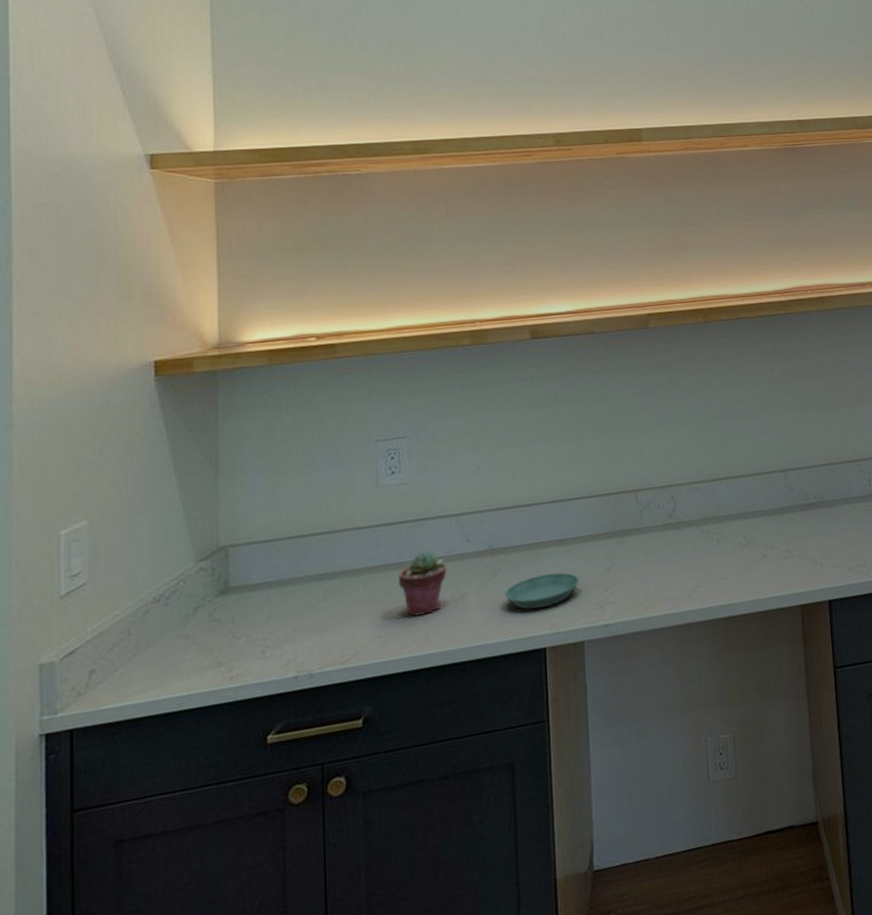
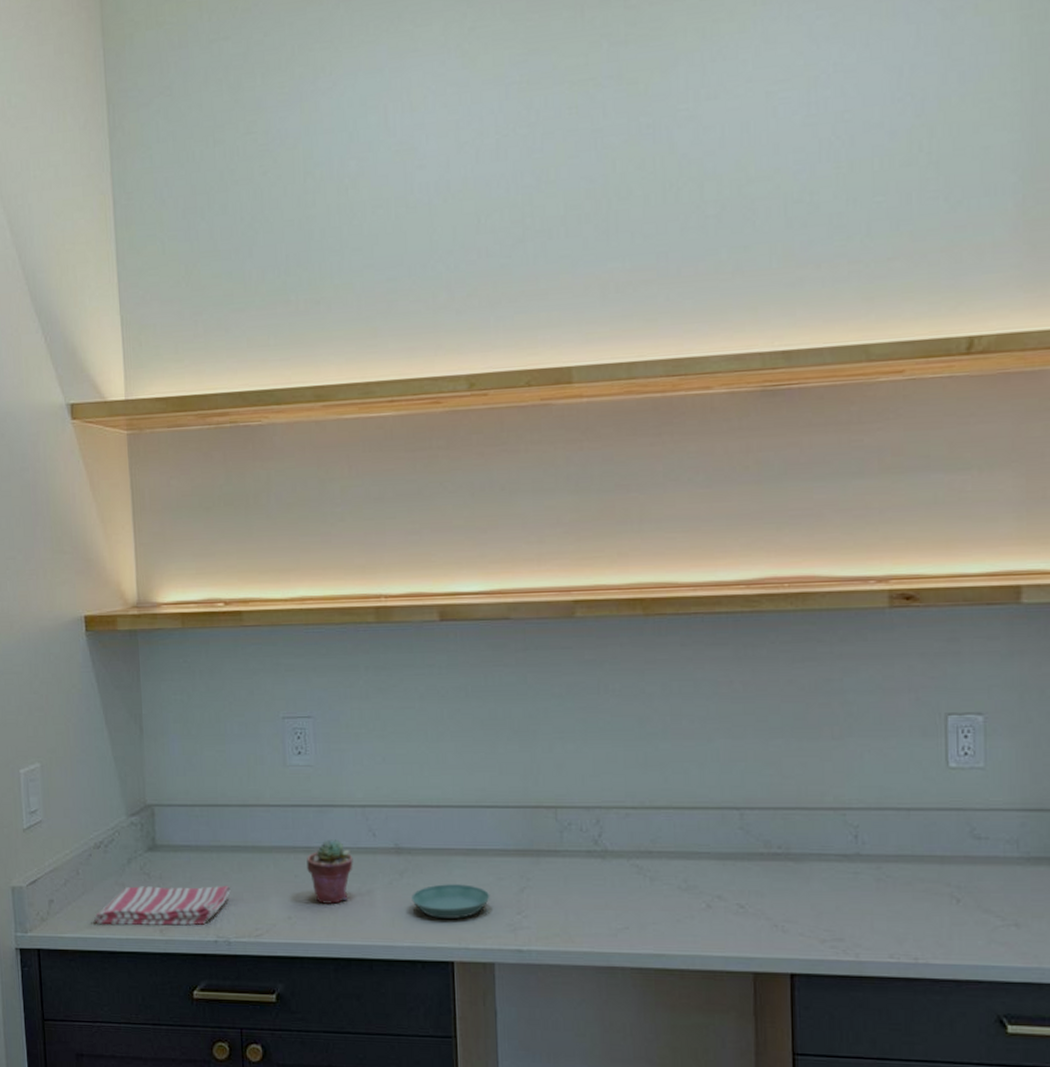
dish towel: none [146,615,315,687] -> present [93,885,231,926]

